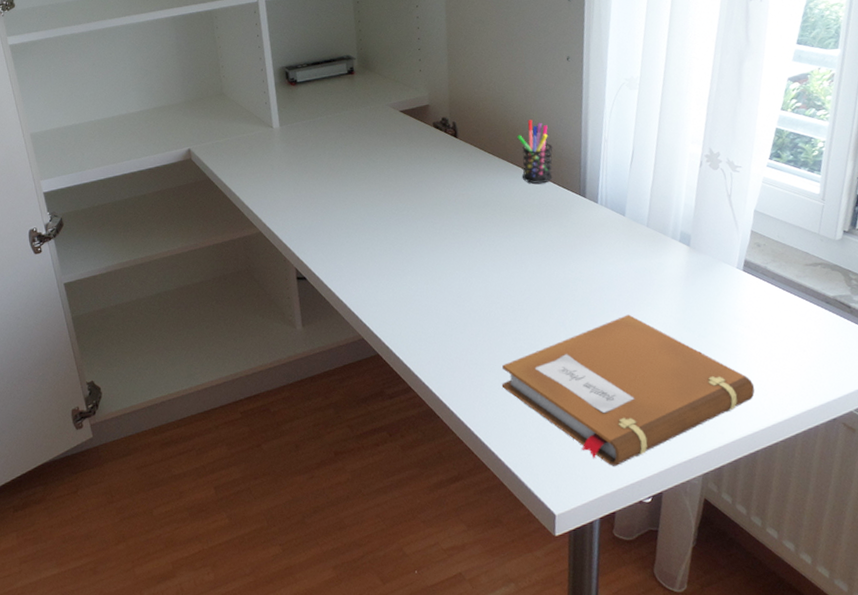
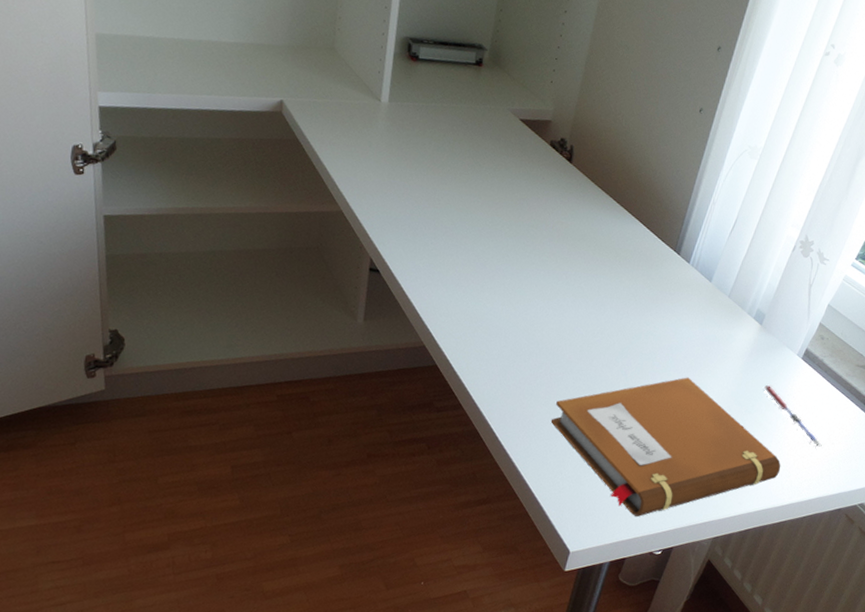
pen holder: present [517,120,553,184] -> none [624,163,663,231]
pen: none [710,304,794,359] -> present [763,384,823,448]

